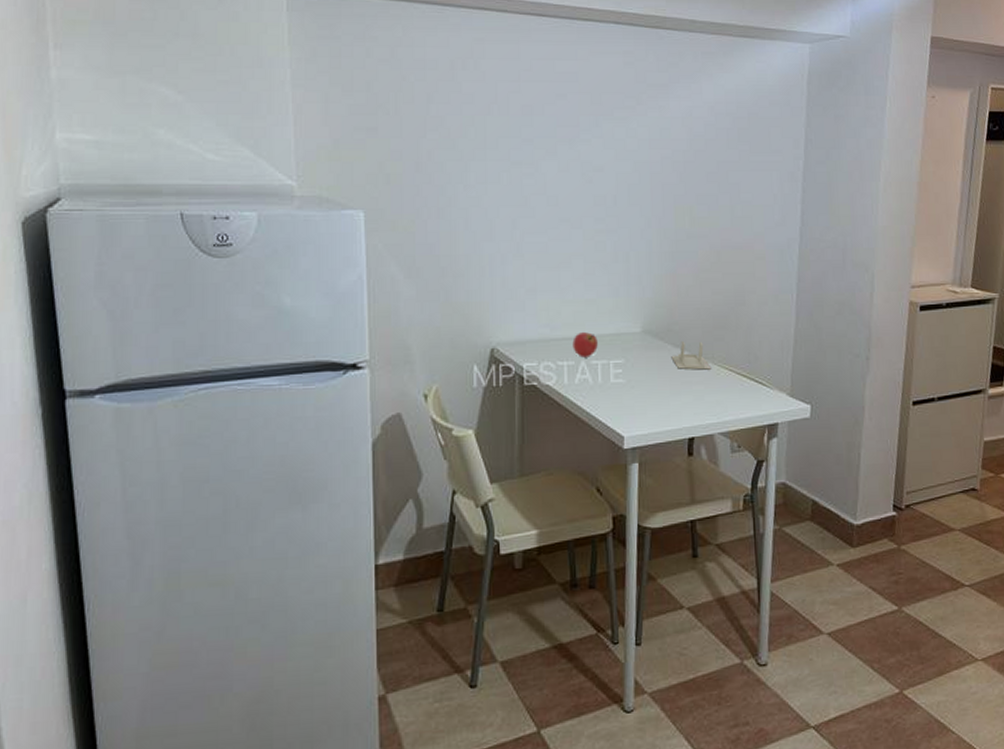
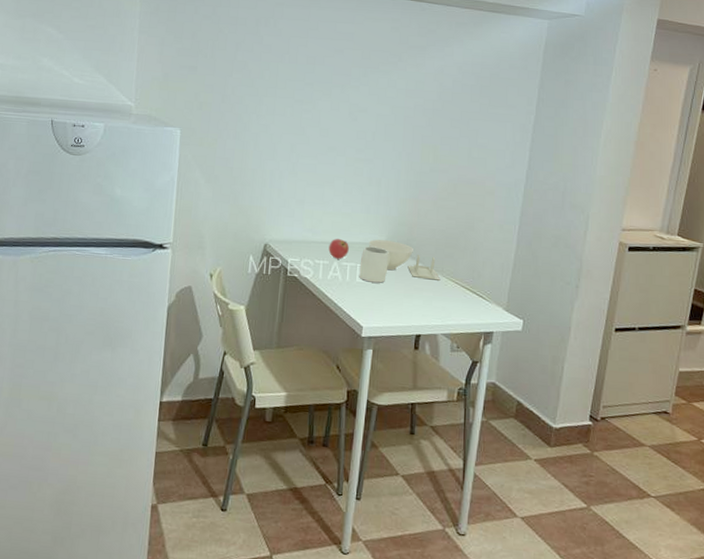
mug: none [613,337,648,381] -> present [359,246,389,283]
bowl: none [621,328,677,364] -> present [368,239,414,271]

